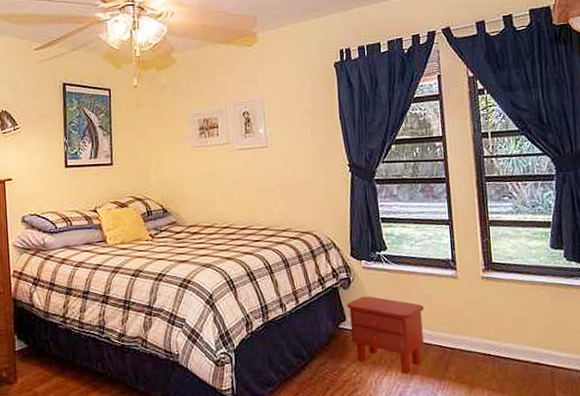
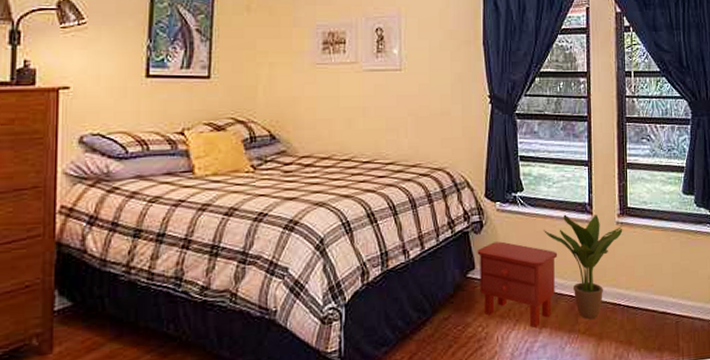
potted plant: none [409,270,489,368] -> present [544,214,623,319]

